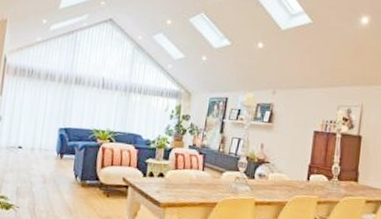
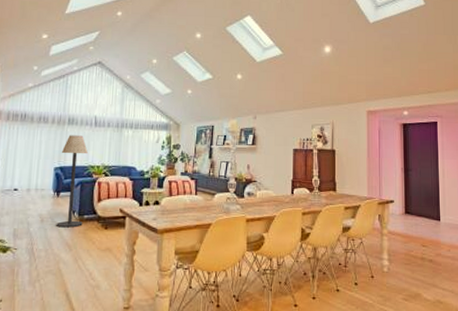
floor lamp: none [58,95,94,192] -> present [56,135,88,228]

